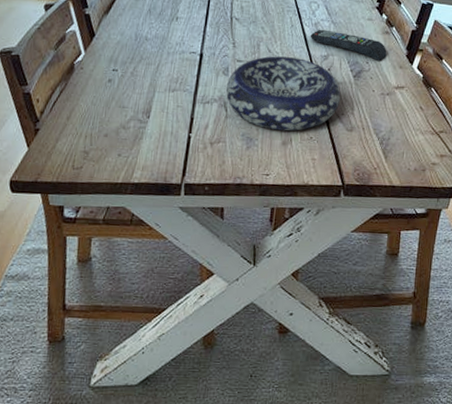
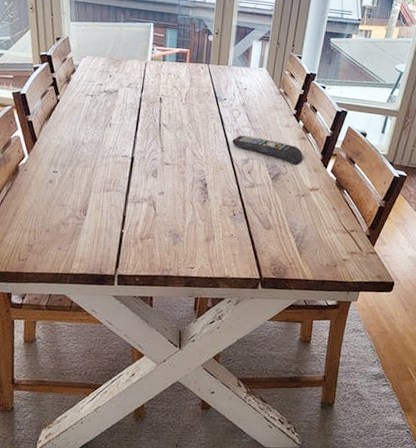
decorative bowl: present [225,56,341,132] -> none [154,159,260,229]

